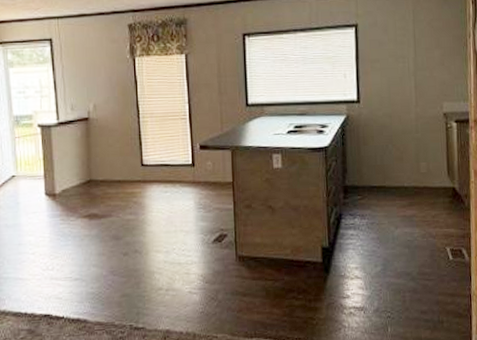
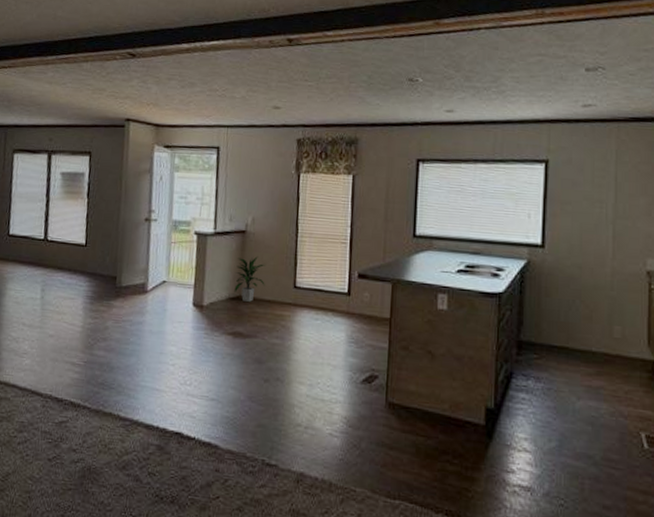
indoor plant: none [83,141,114,185] -> present [234,256,265,302]

